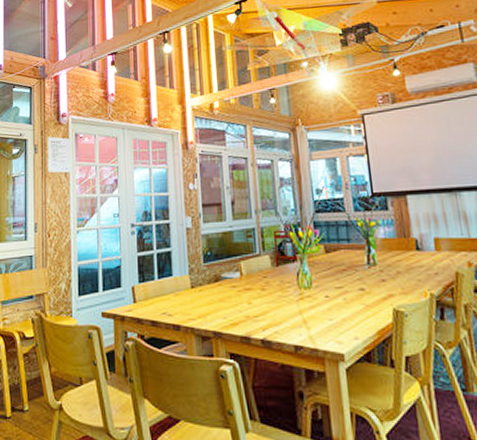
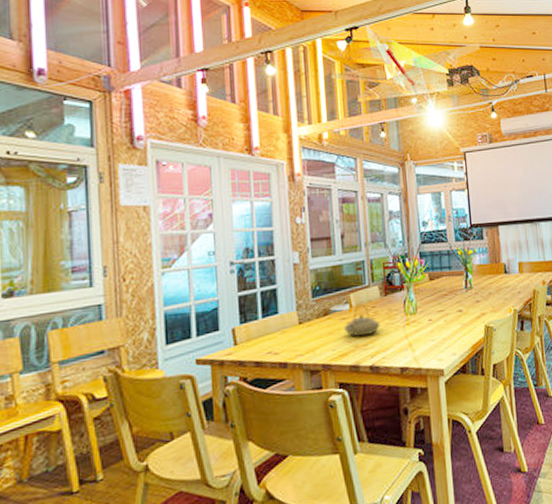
teapot: none [235,272,272,307] -> present [344,303,380,337]

